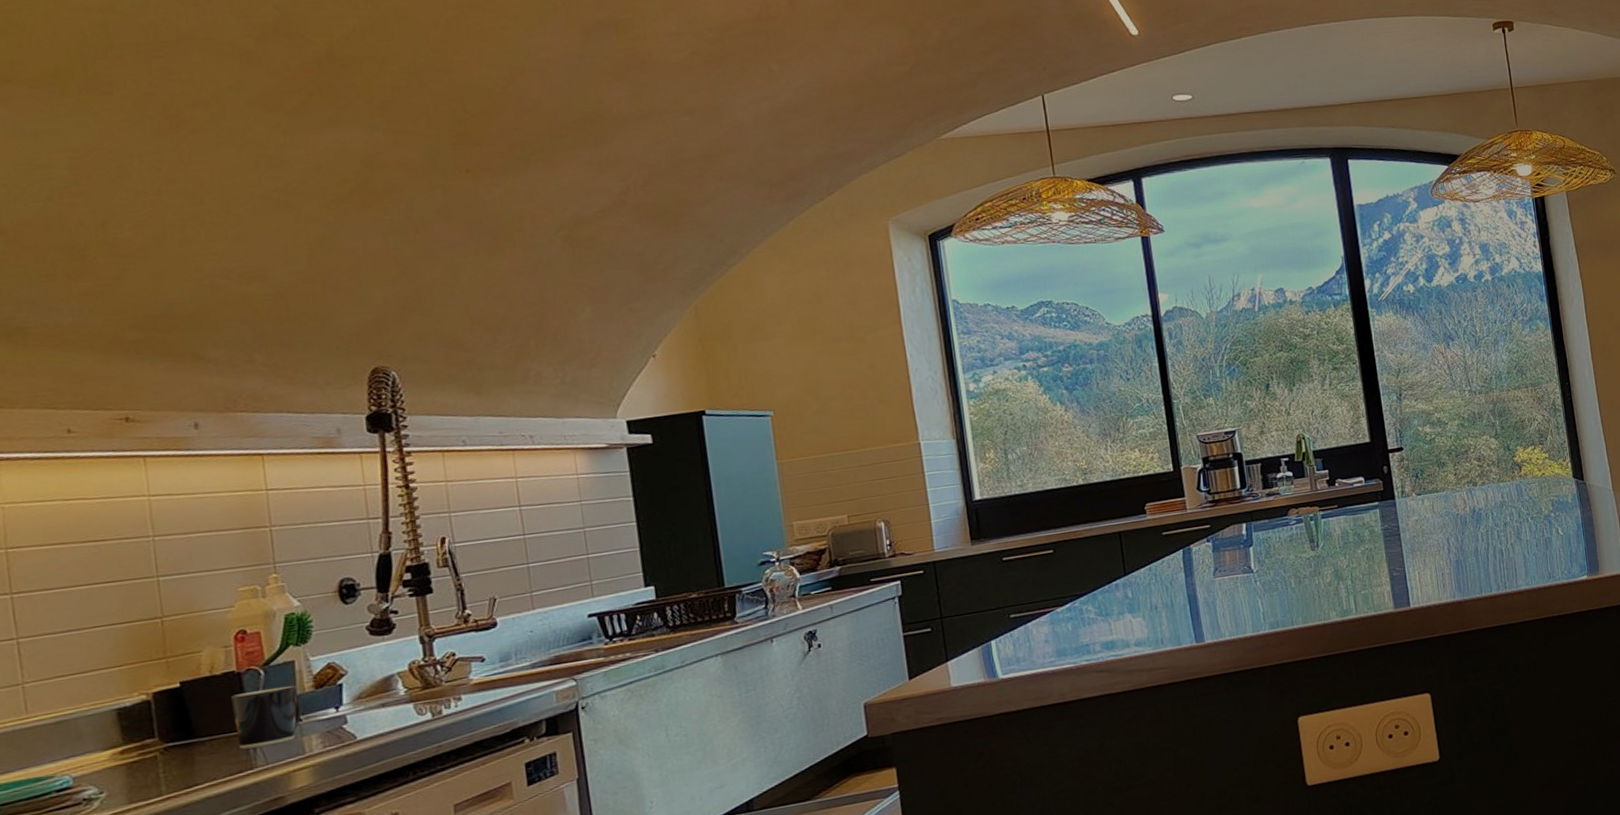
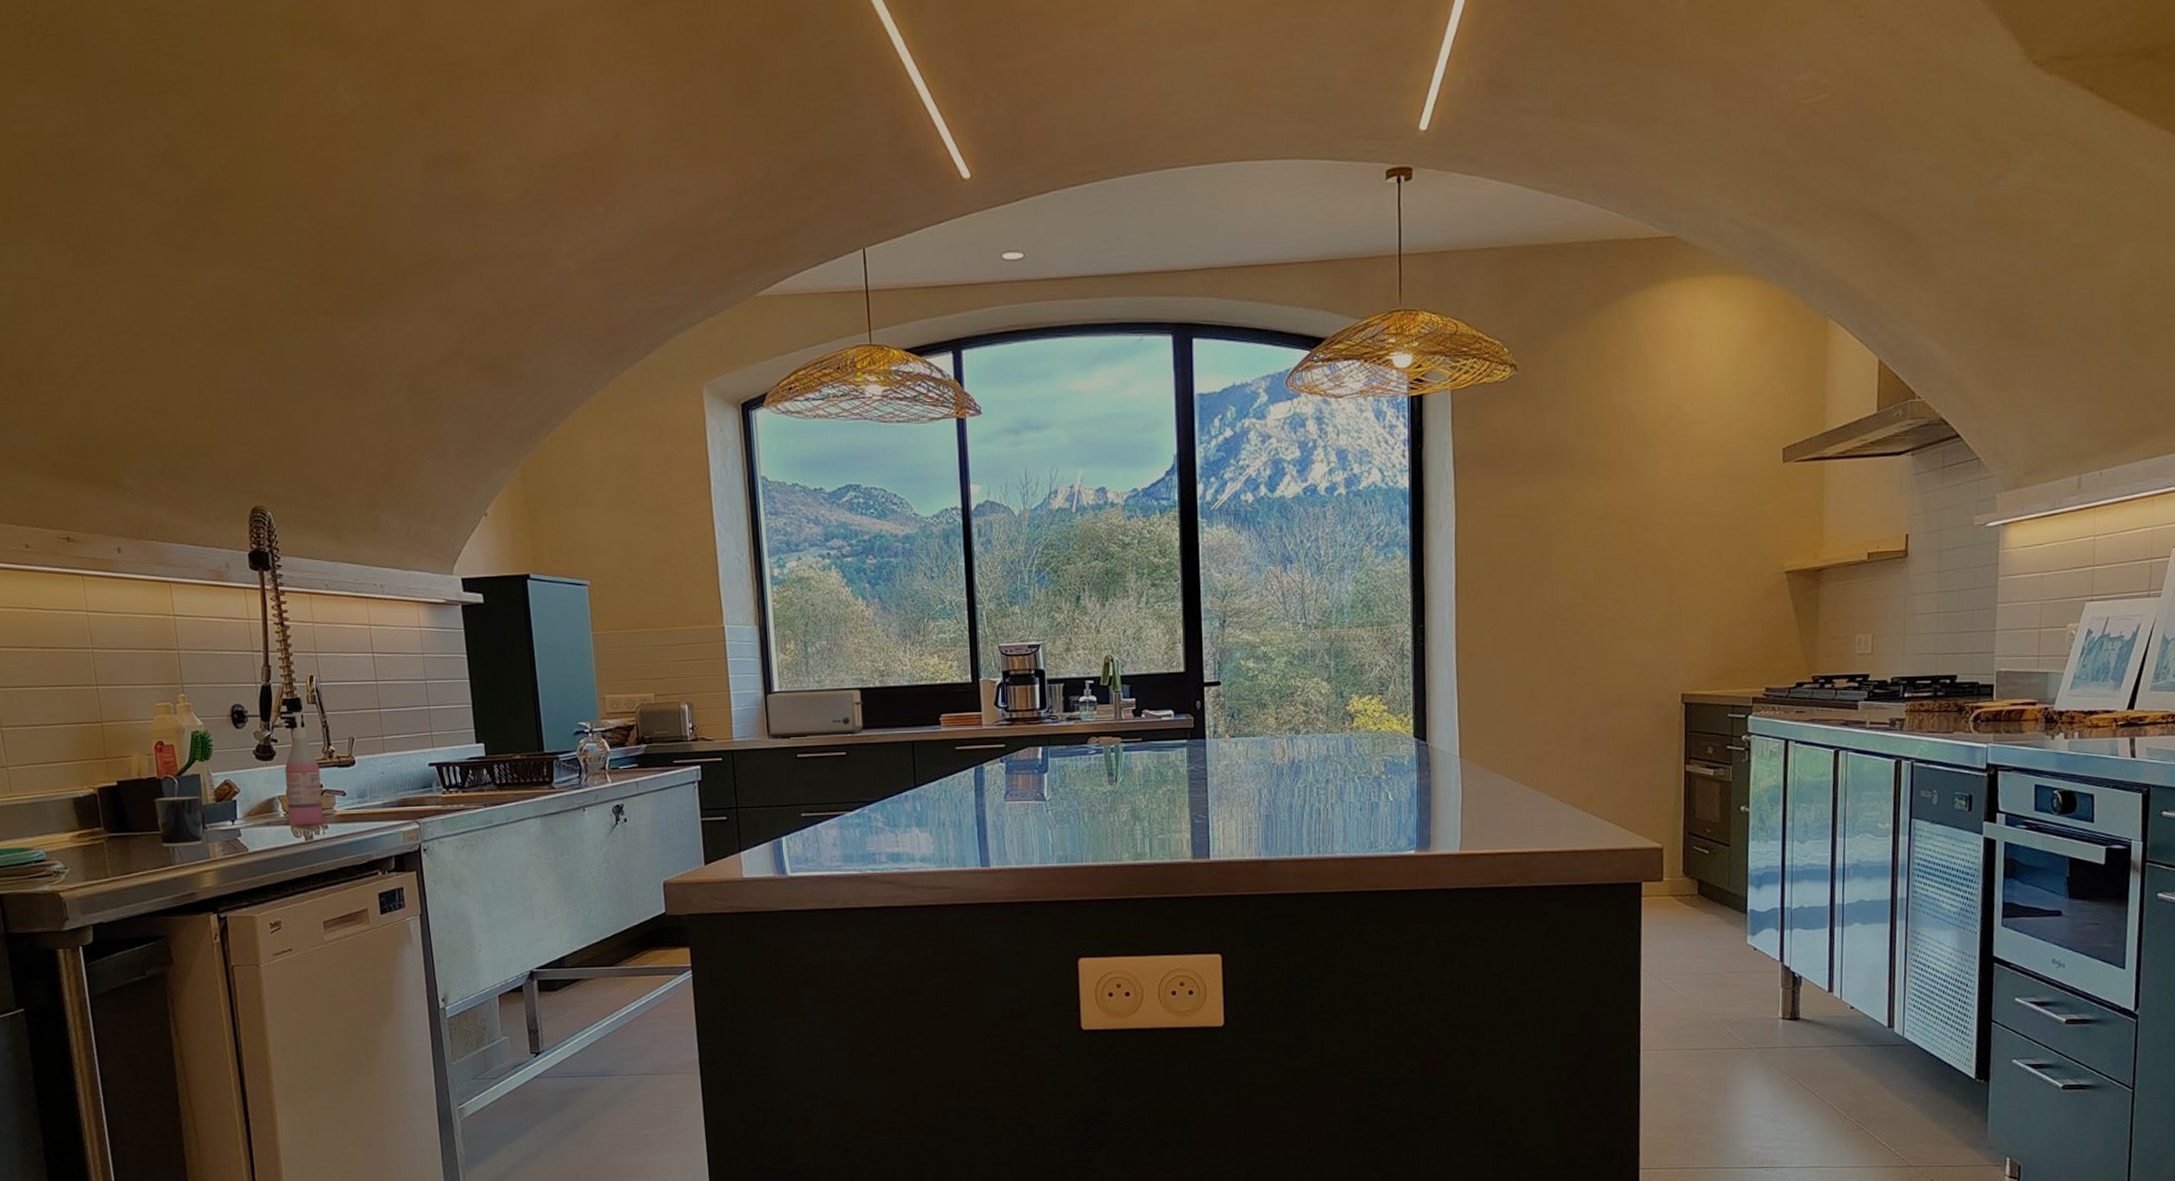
soap dispenser: none [402,577,457,705] -> present [280,712,324,828]
toaster: none [967,489,1069,546] -> present [766,689,863,739]

